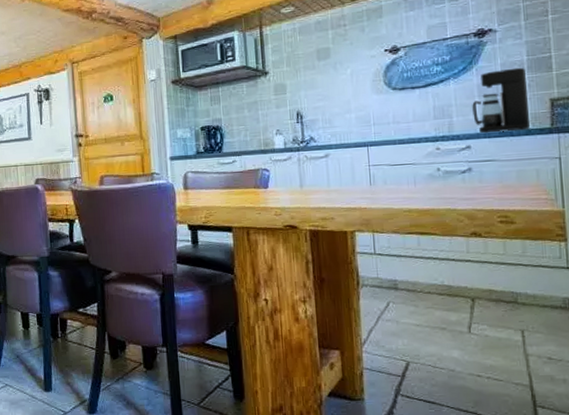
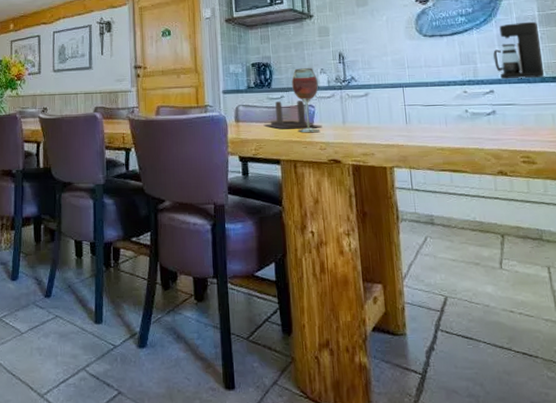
napkin holder: none [214,164,278,196] -> present [263,101,322,130]
wineglass: none [244,129,276,198] -> present [291,68,321,133]

